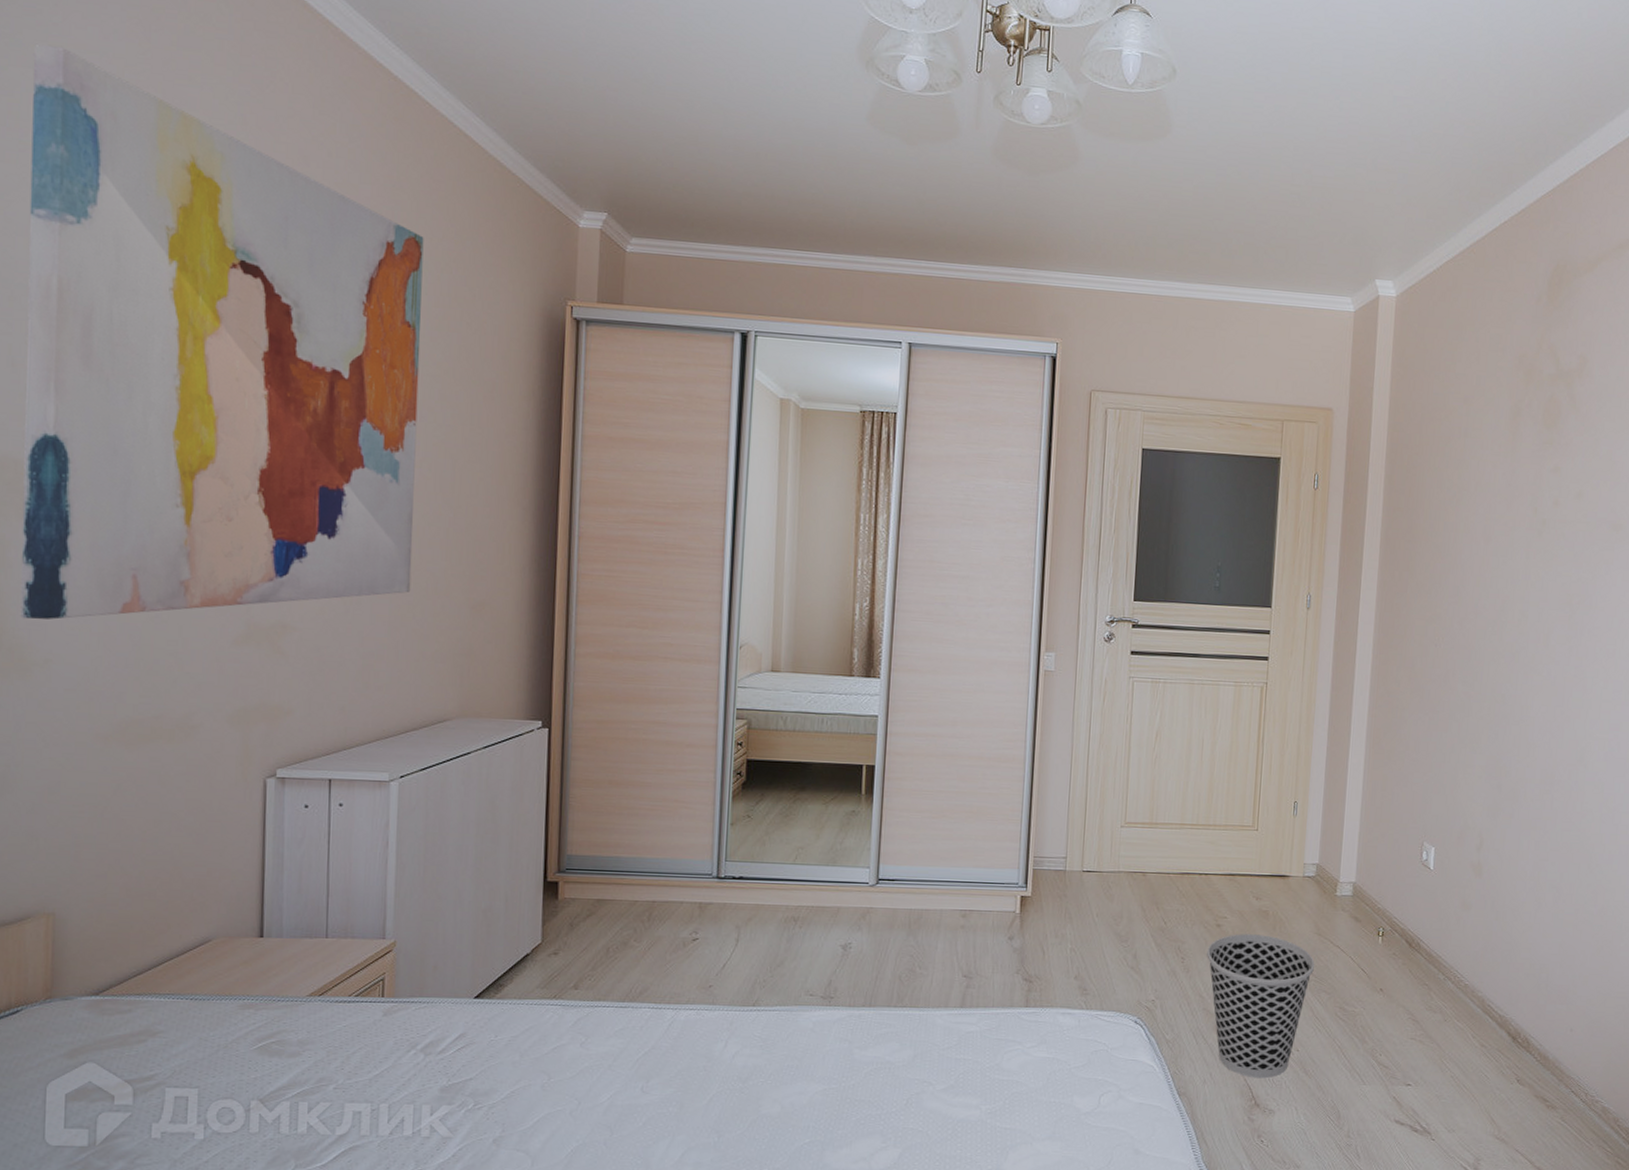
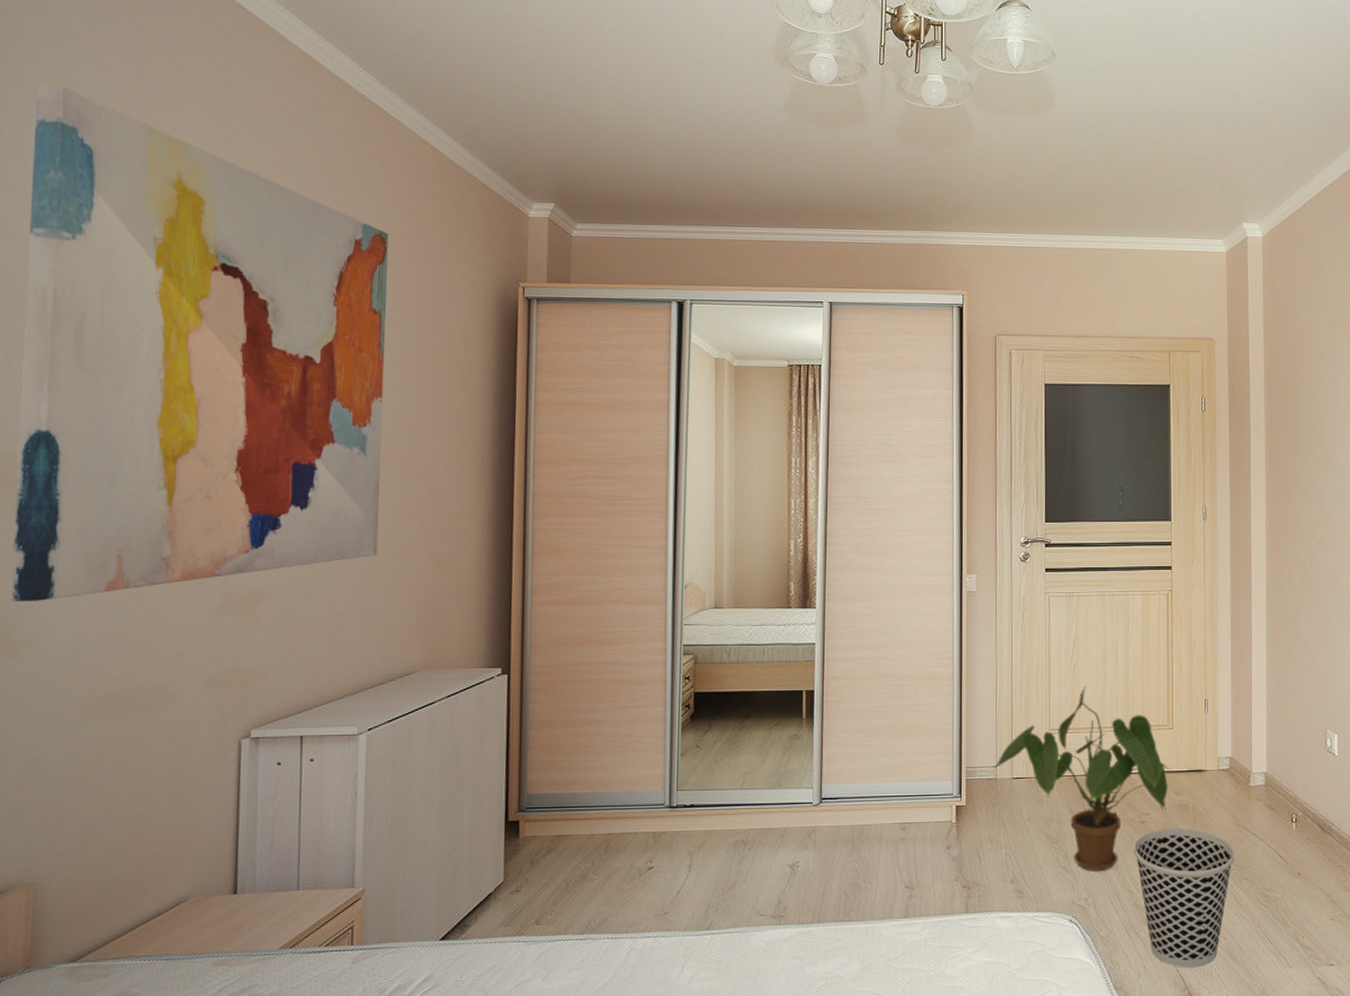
house plant: none [1062,780,1252,974] -> present [992,687,1170,872]

